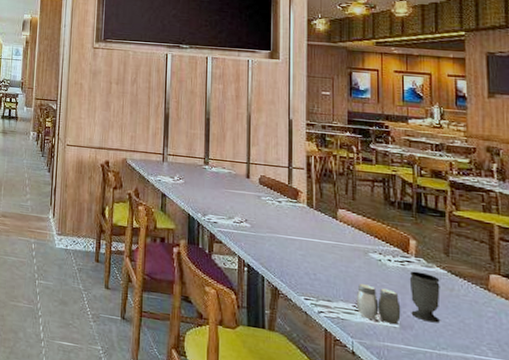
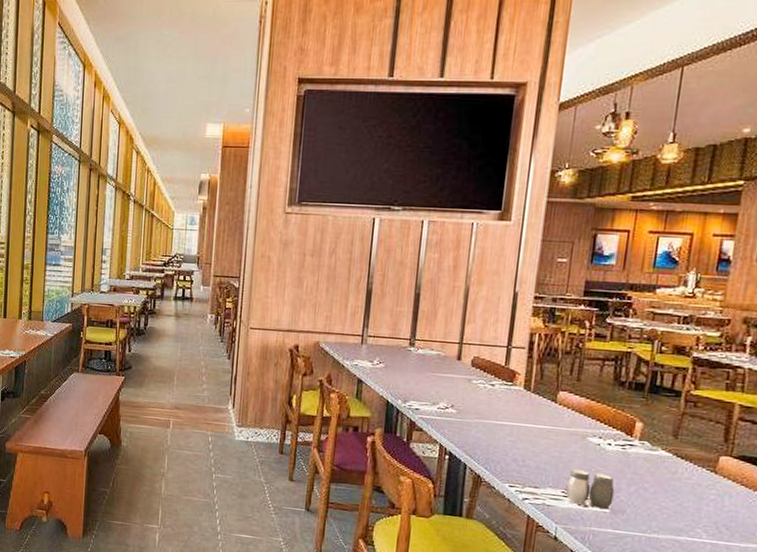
cup: present [409,271,440,323] -> none [625,454,663,507]

